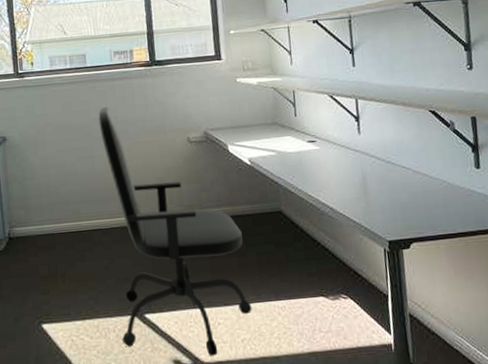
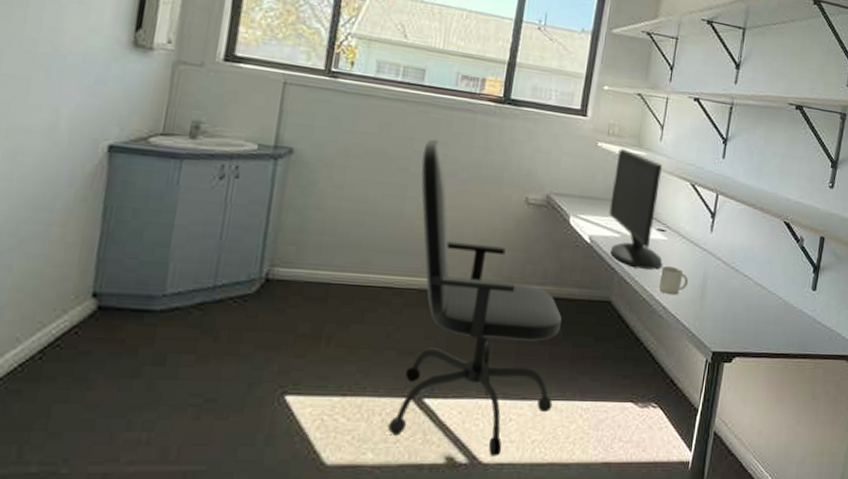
computer monitor: none [256,78,320,178] -> present [609,147,663,270]
mug: none [320,171,349,197] -> present [659,266,688,295]

